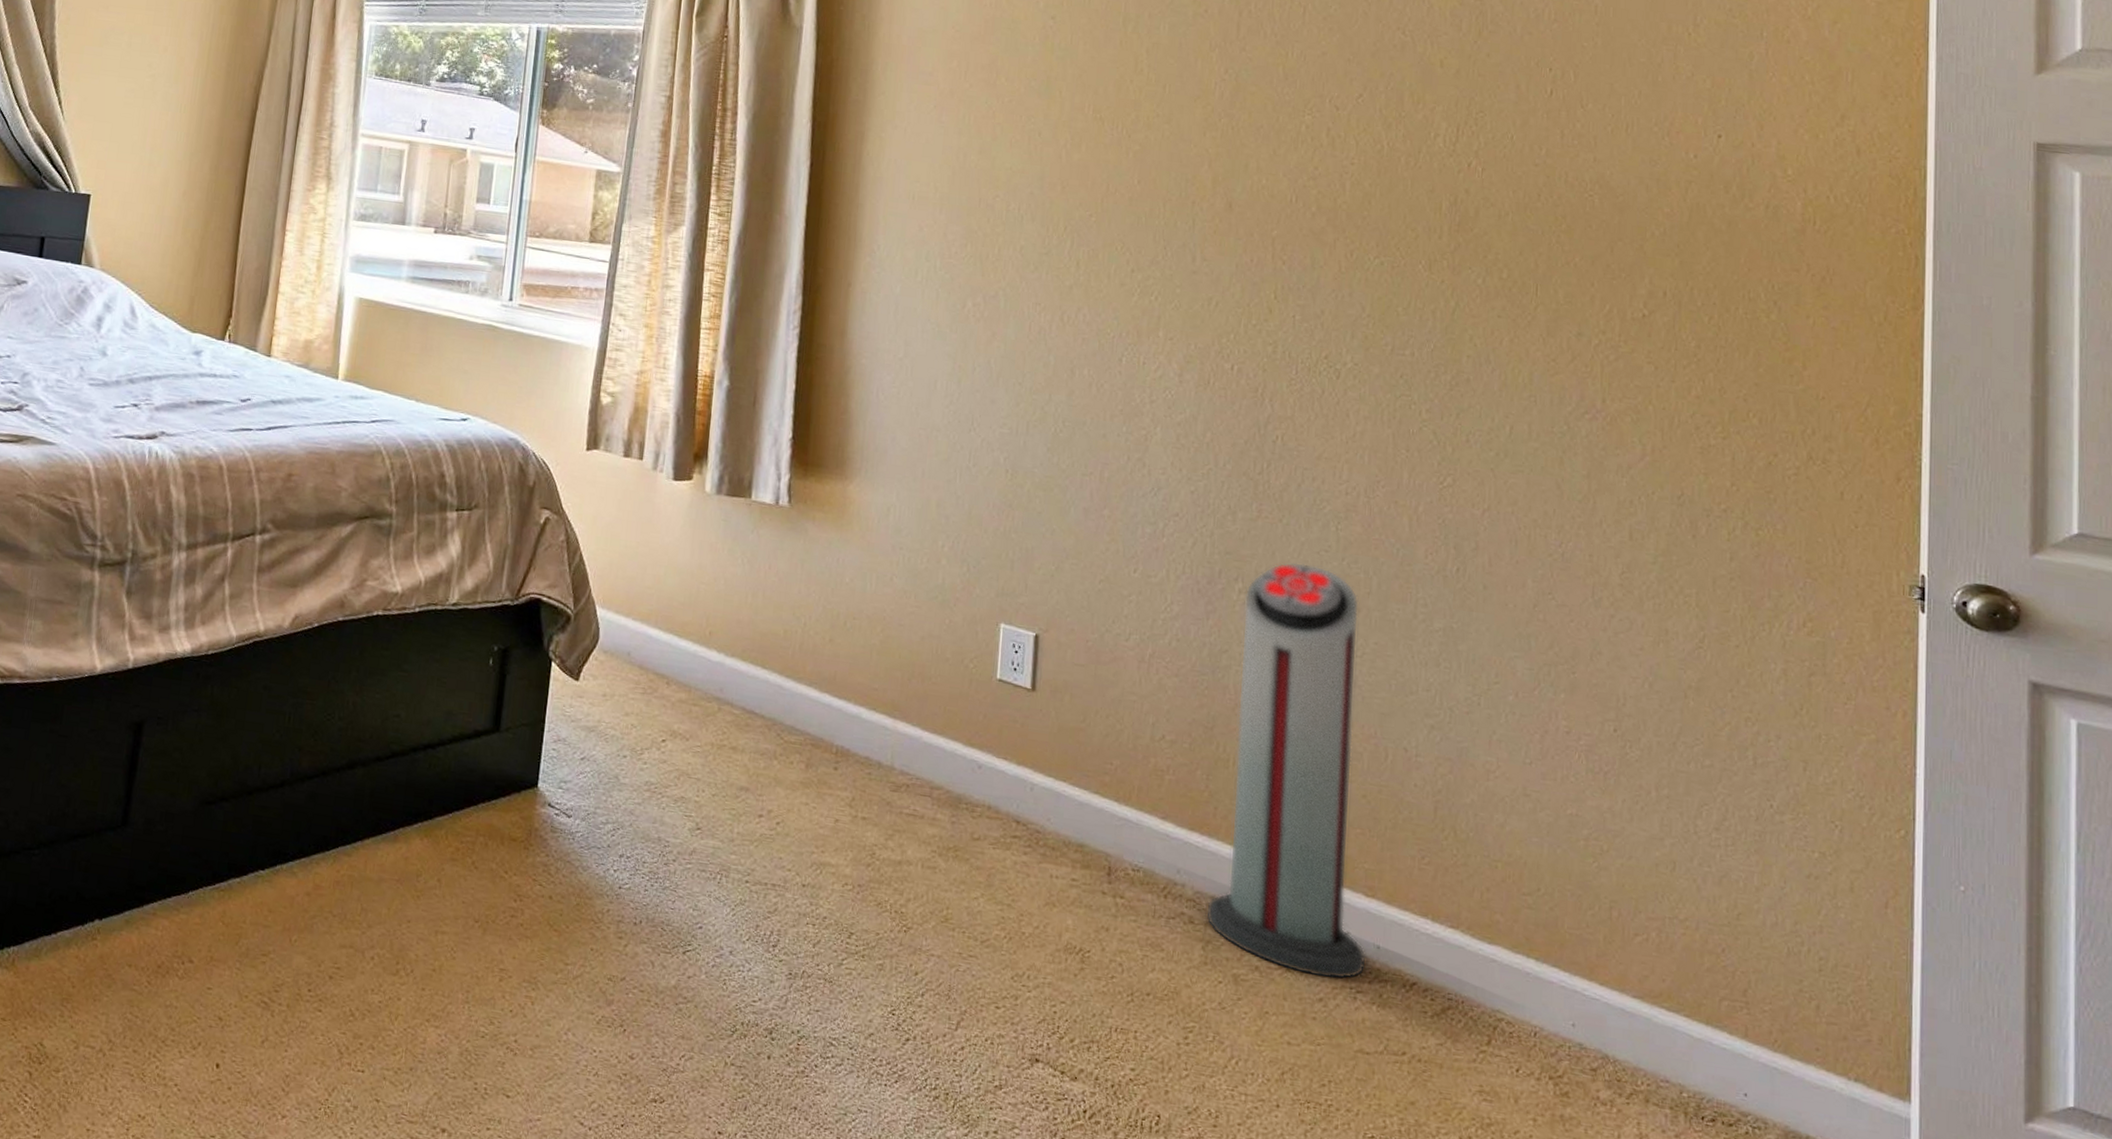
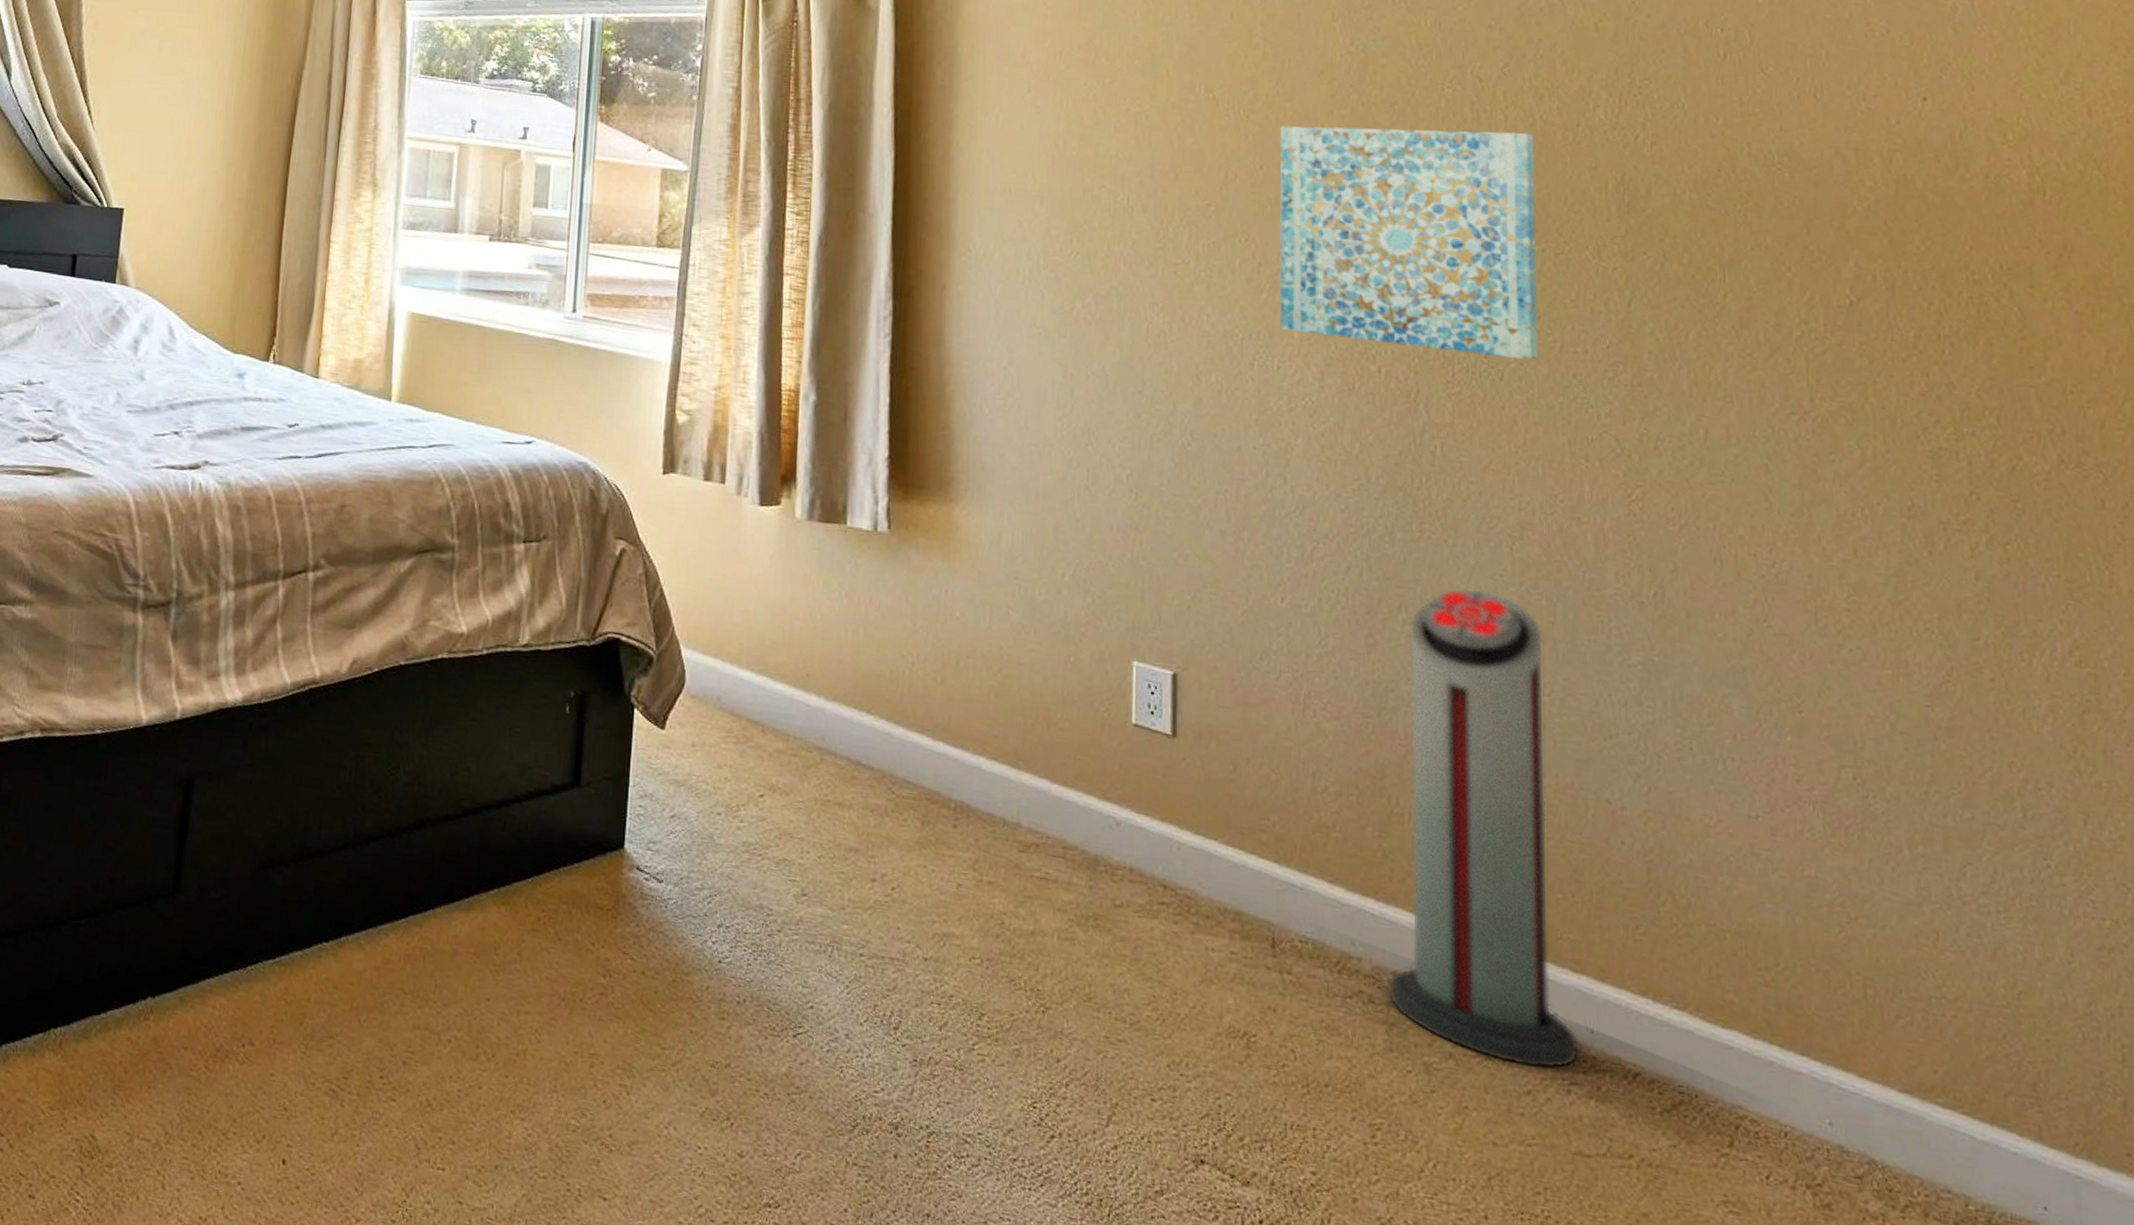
wall art: none [1146,145,1381,362] -> present [1279,125,1539,361]

